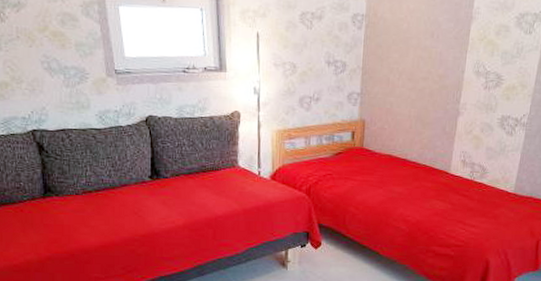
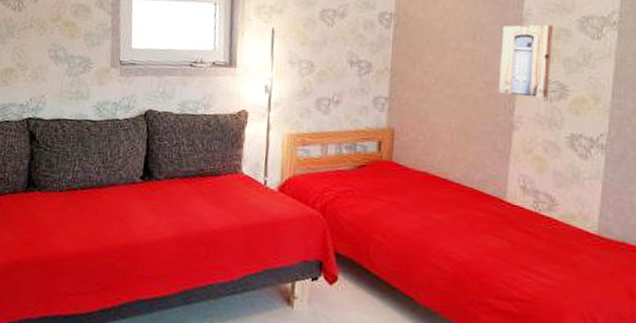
wall art: none [449,21,497,87] -> present [498,24,554,99]

